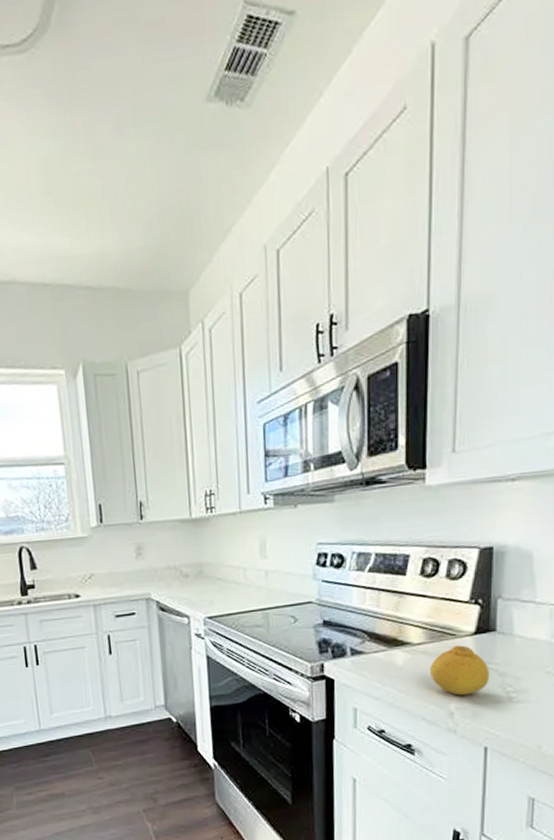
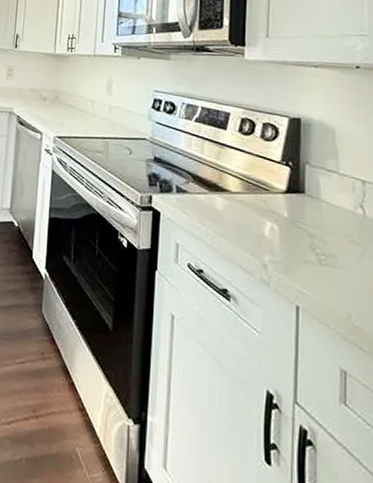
fruit: present [430,645,490,696] -> none [246,200,300,250]

